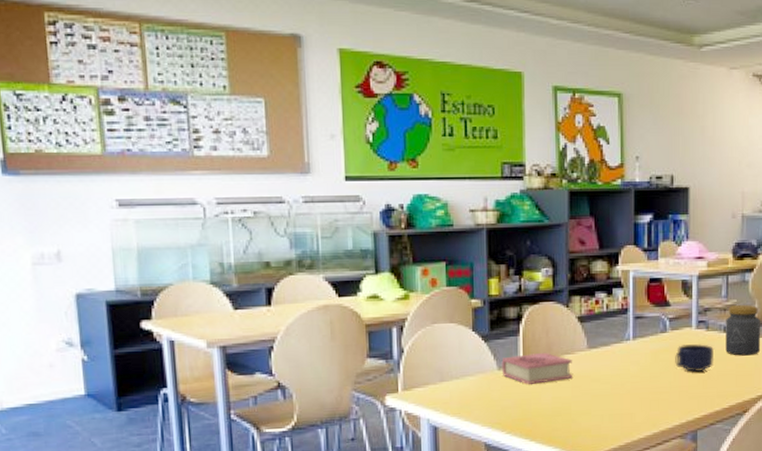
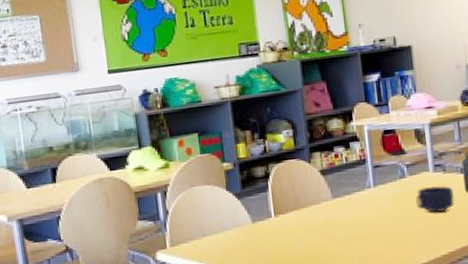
book: present [501,352,572,385] -> none [255,204,321,235]

